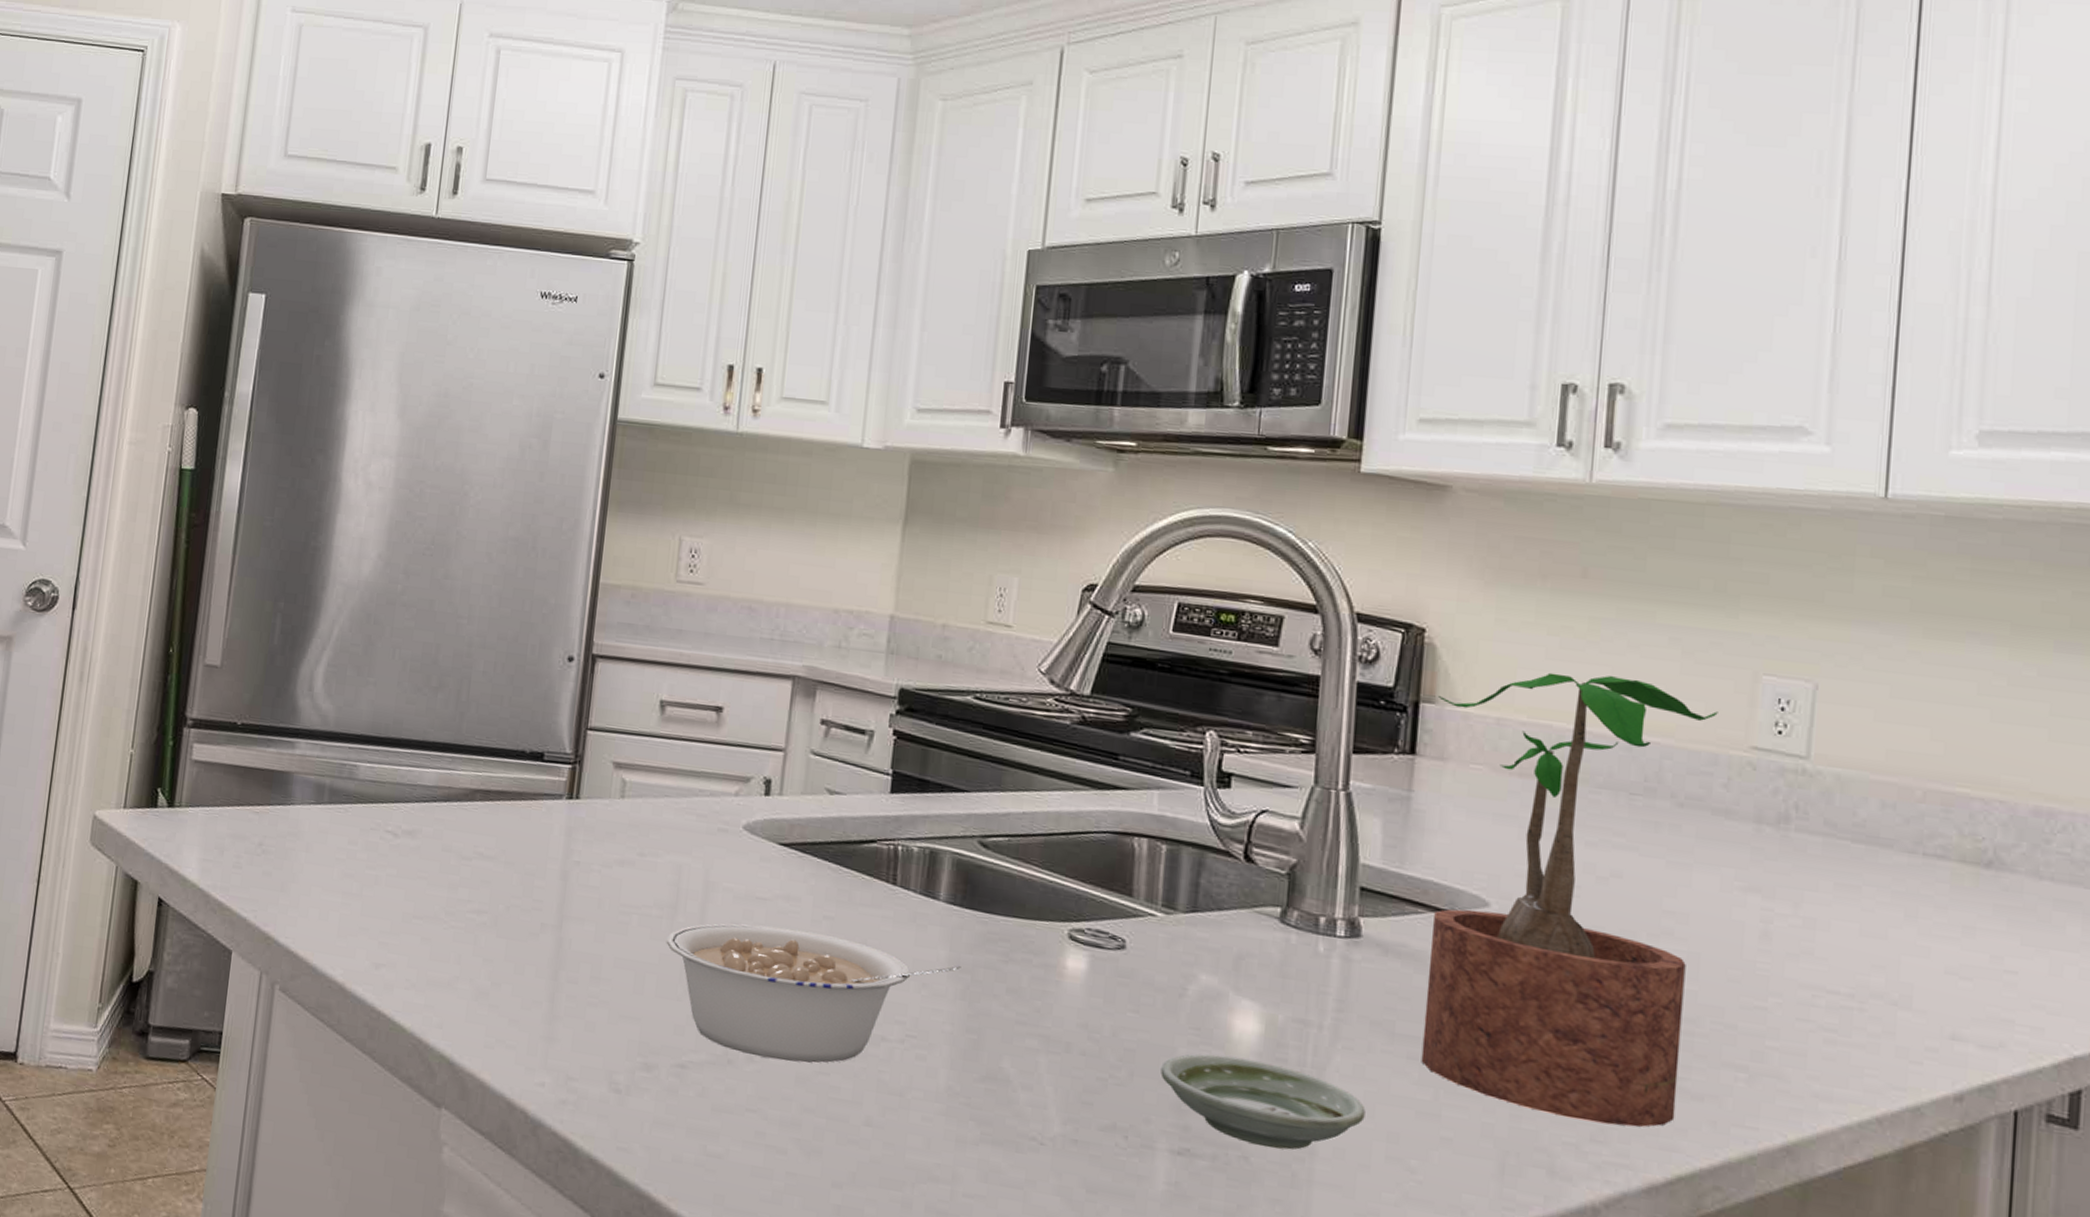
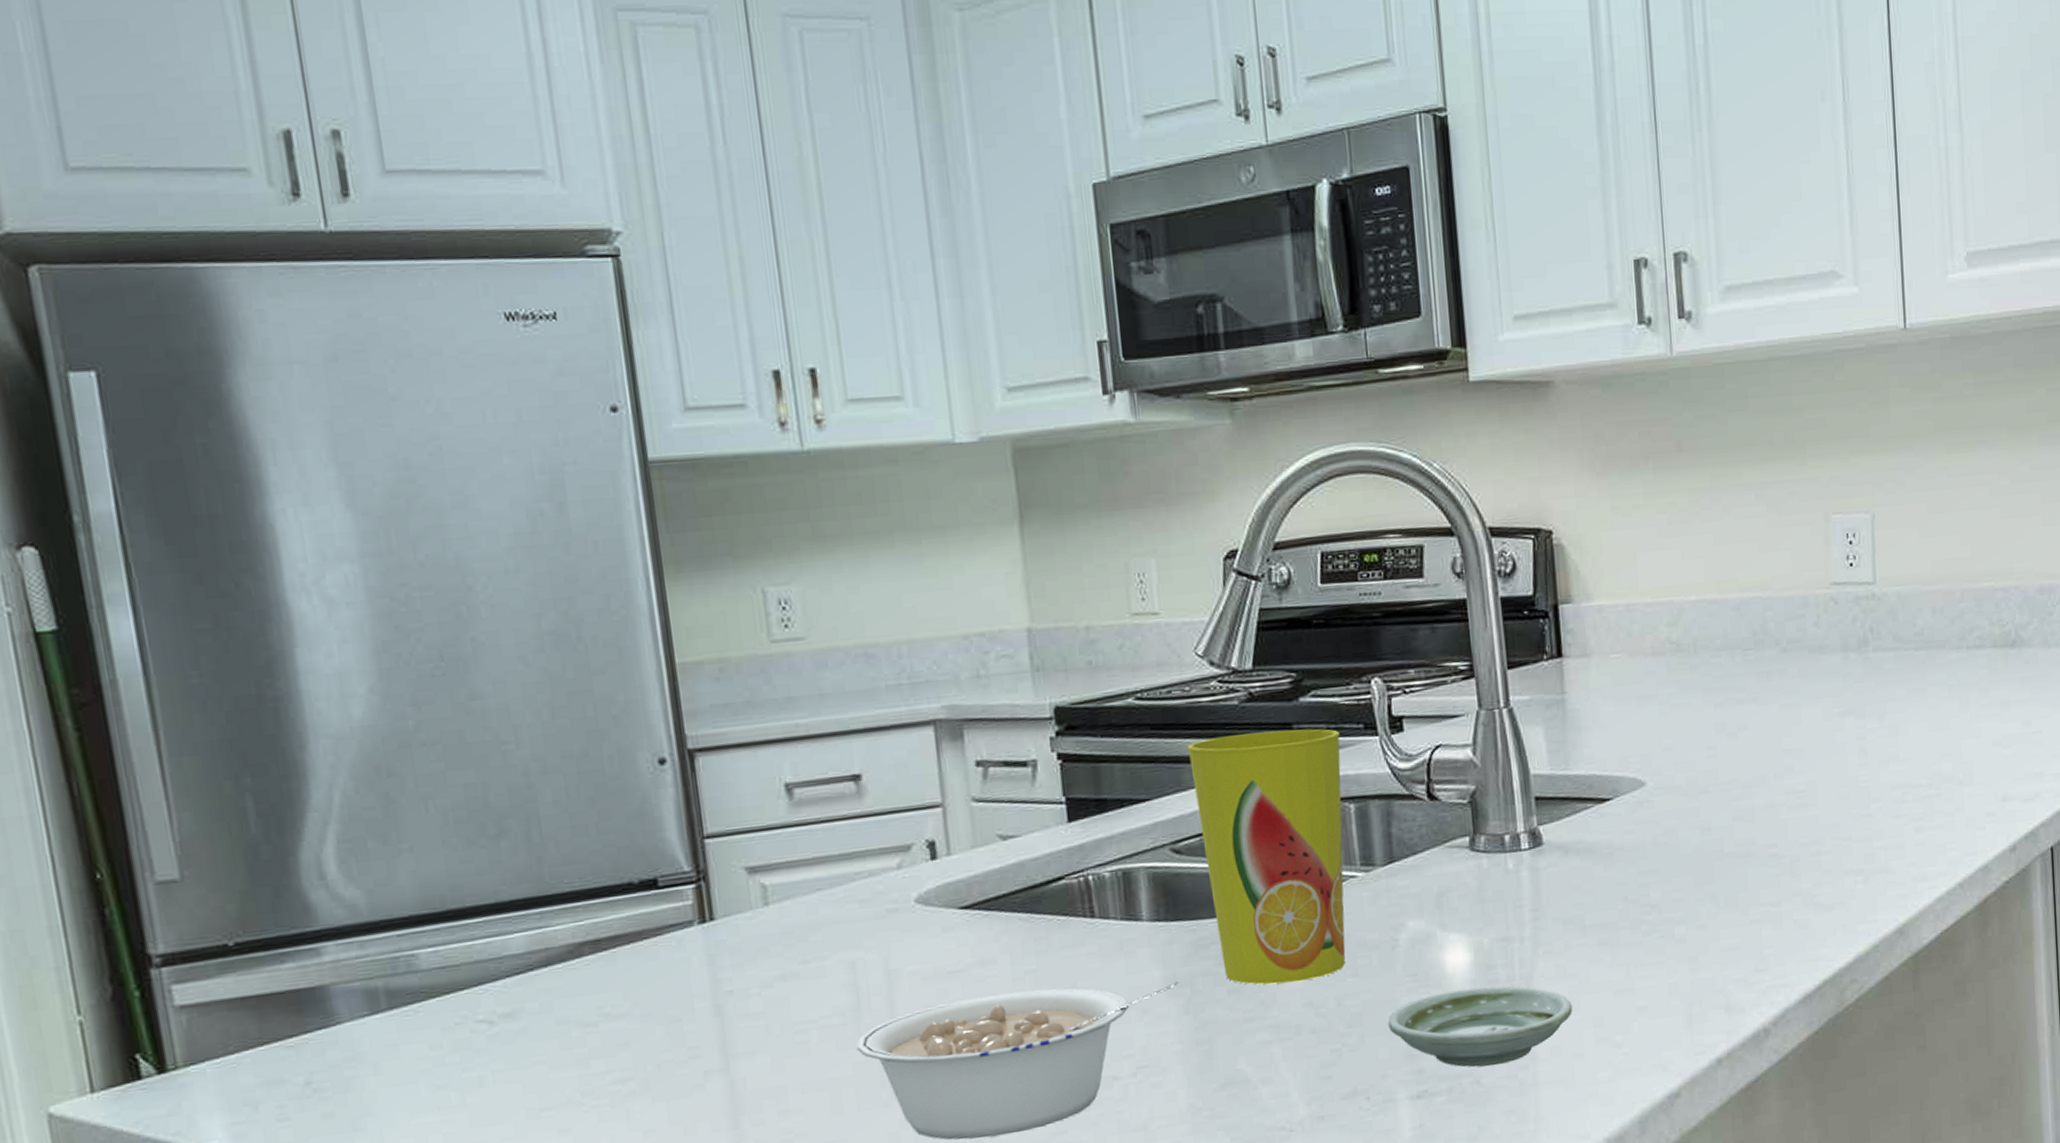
cup: none [1006,749,1165,1003] -> present [1187,728,1346,985]
potted plant: present [1421,672,1718,1127] -> none [1574,541,1815,960]

